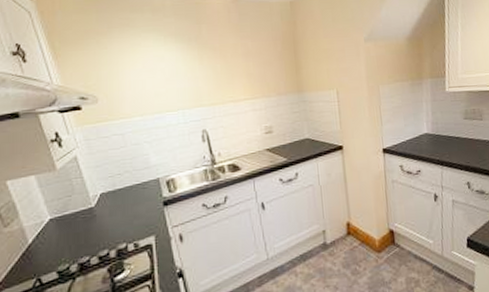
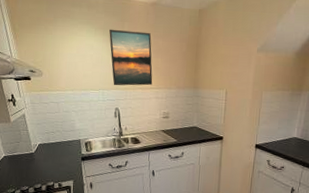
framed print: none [183,33,246,103] -> present [109,29,153,86]

